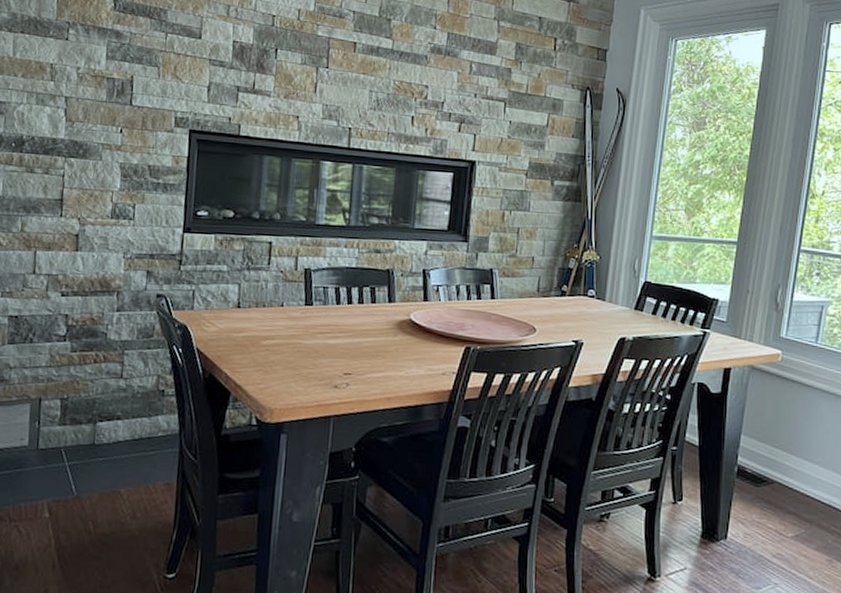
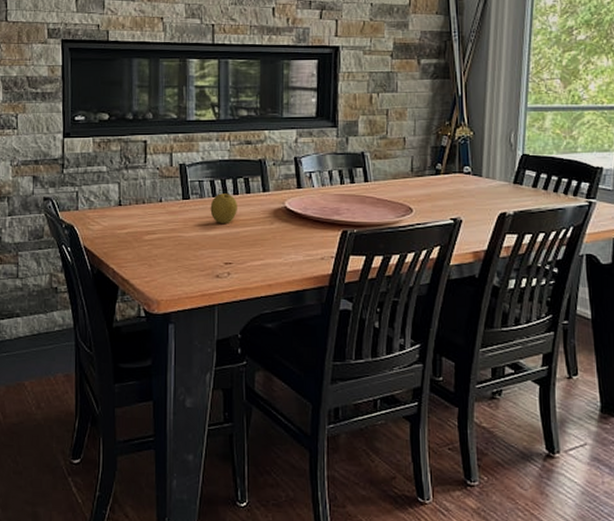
fruit: none [333,301,362,333] -> present [210,193,237,223]

